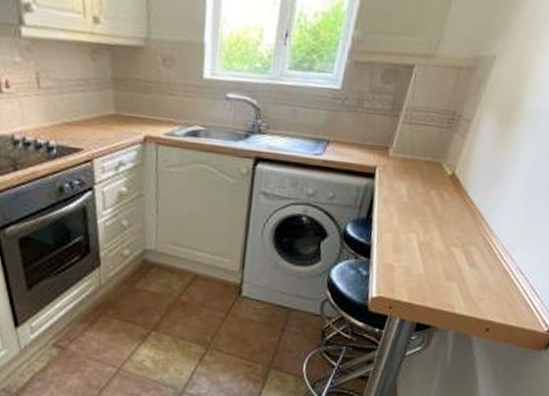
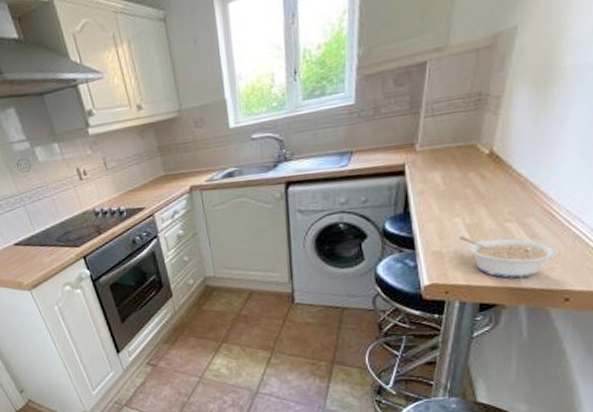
legume: none [411,253,489,304] -> present [459,236,557,279]

